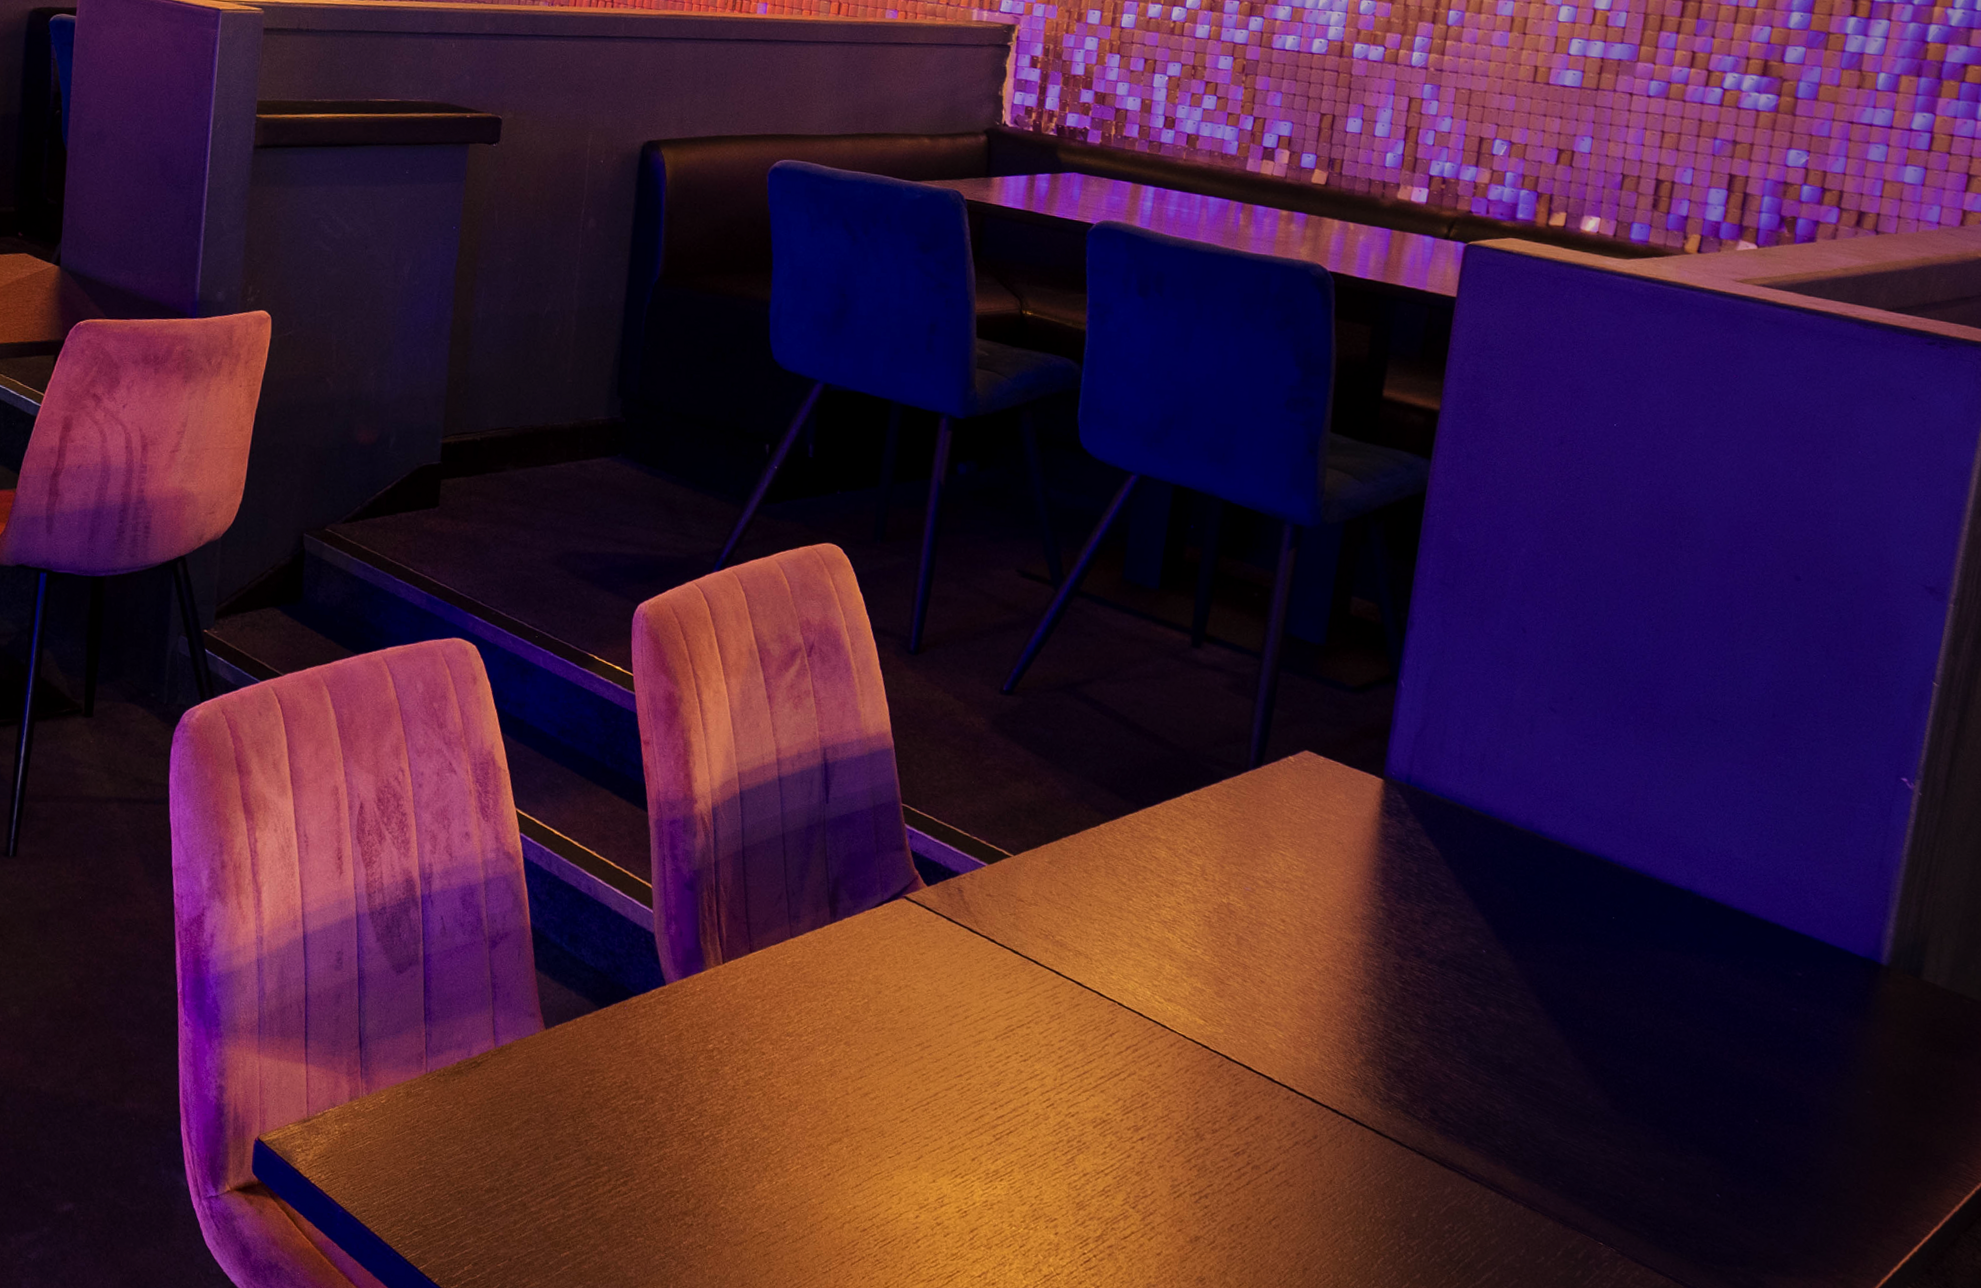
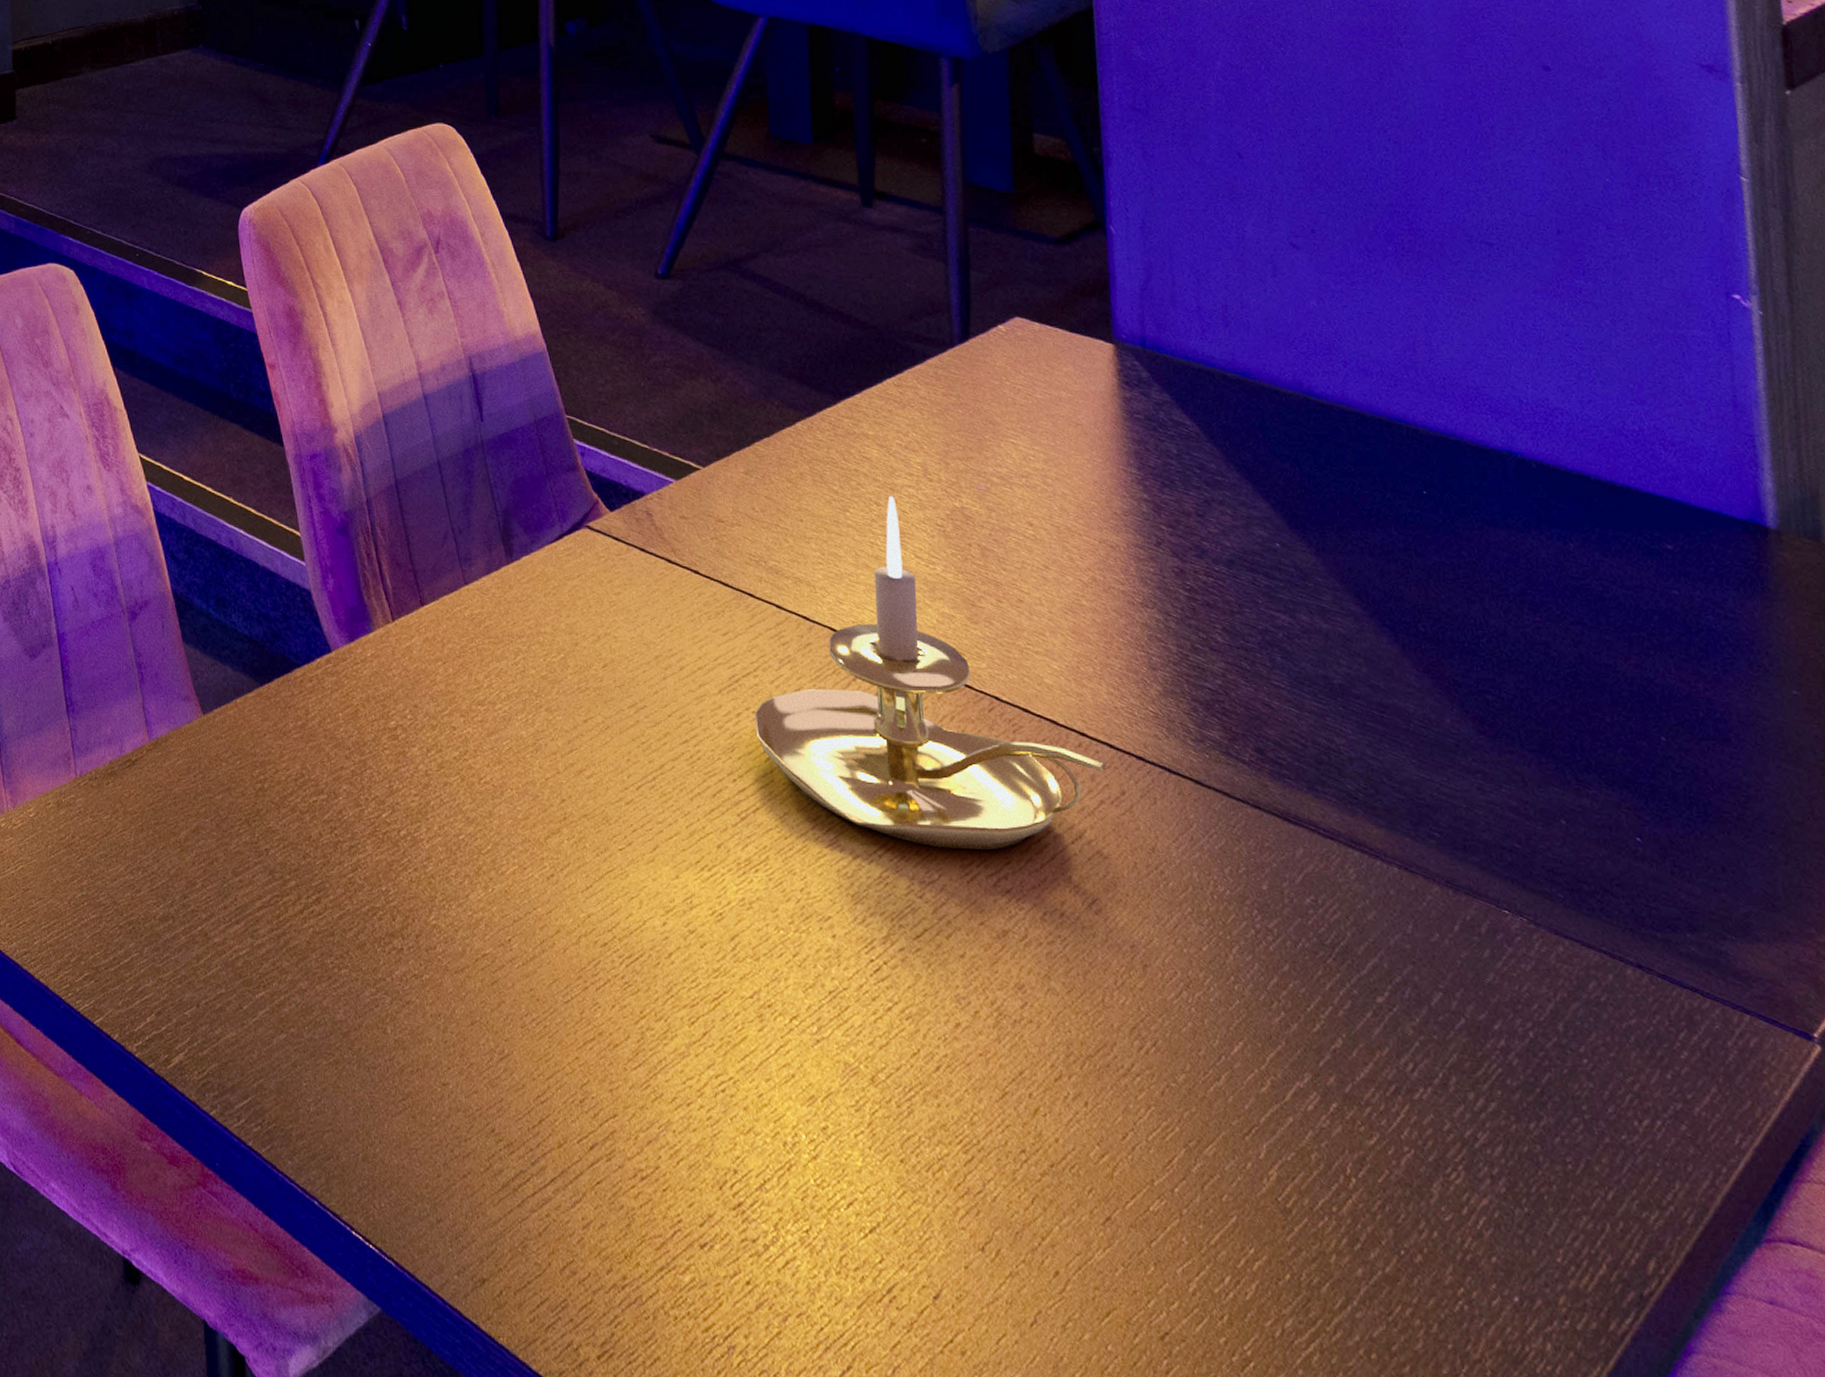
candle holder: none [1020,890,1307,1175] -> present [754,496,1107,851]

